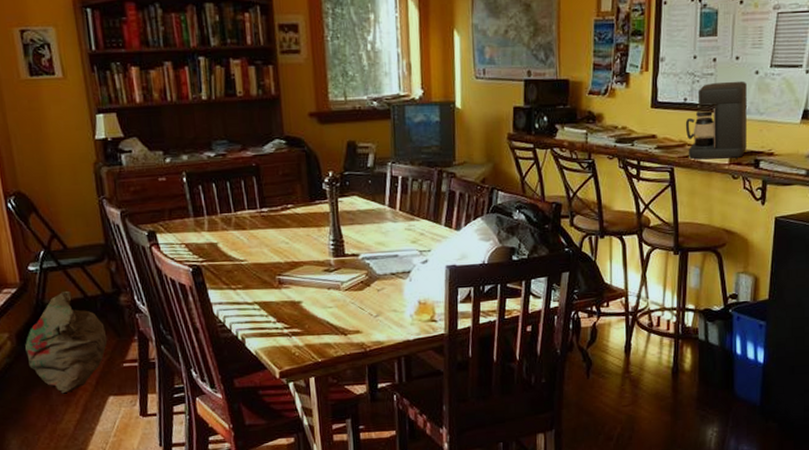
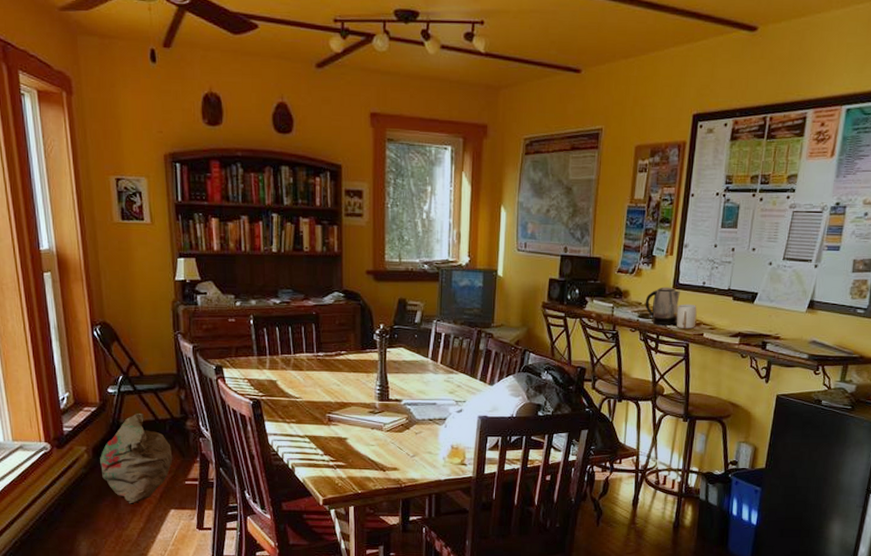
kettle: none [622,106,660,150] -> present [645,287,680,326]
mug: none [657,123,680,151] -> present [676,304,697,328]
coffee maker: present [685,81,747,159] -> none [702,270,760,339]

